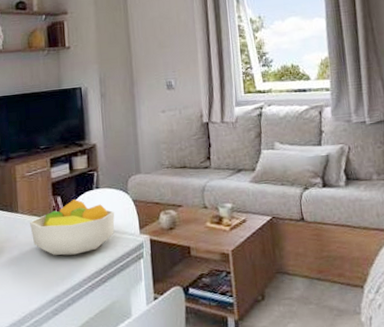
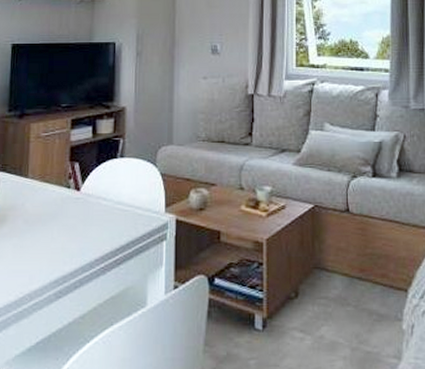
fruit bowl: present [29,199,115,256] -> none [39,168,139,230]

